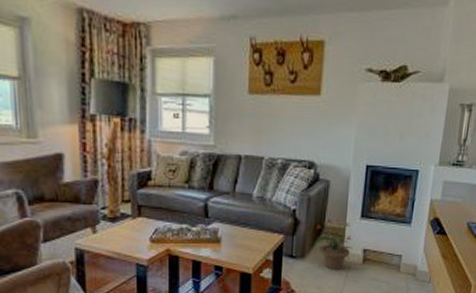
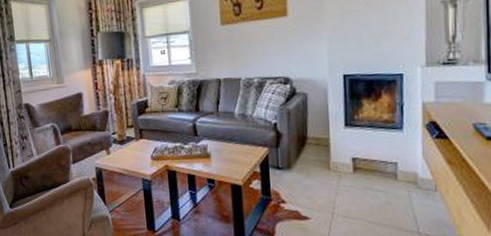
potted plant: present [315,218,353,270] -> none [299,129,340,180]

